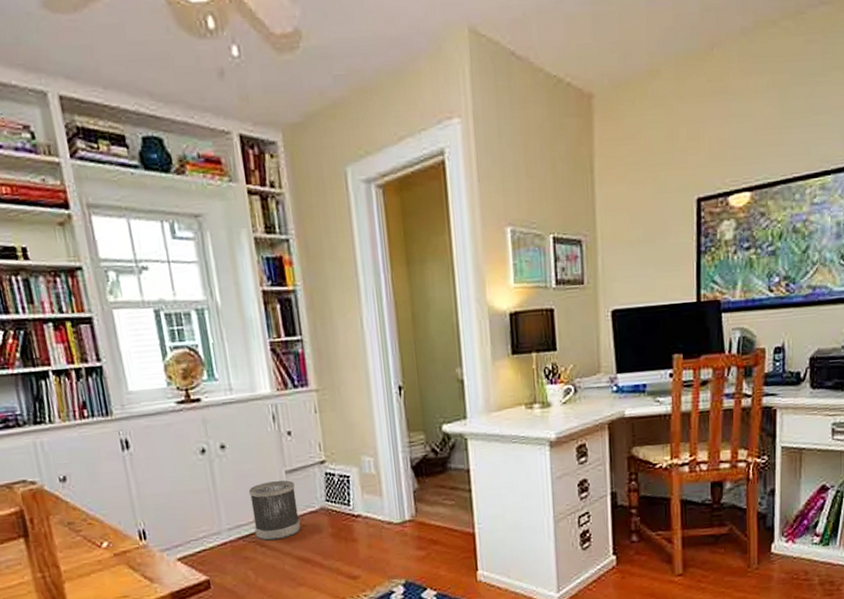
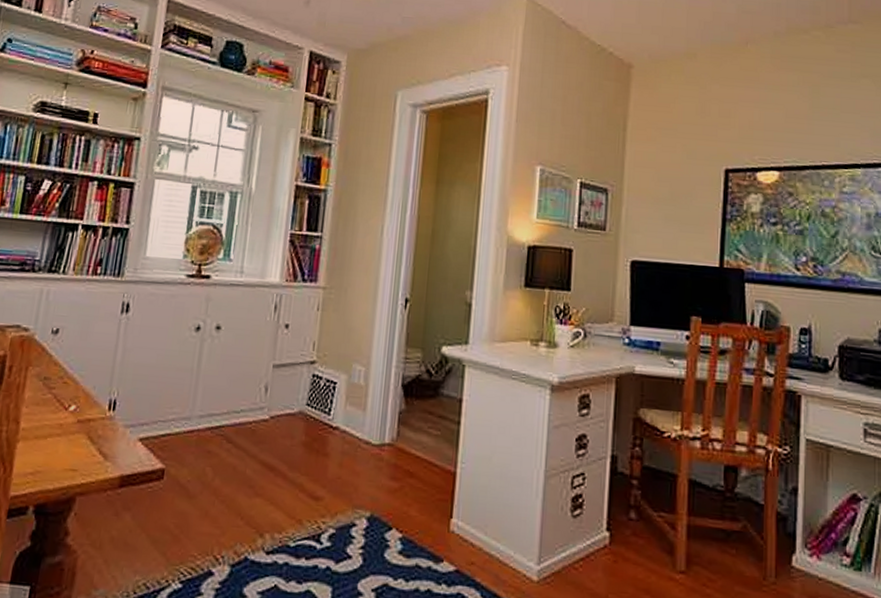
wastebasket: present [248,480,300,541] -> none [225,373,279,439]

